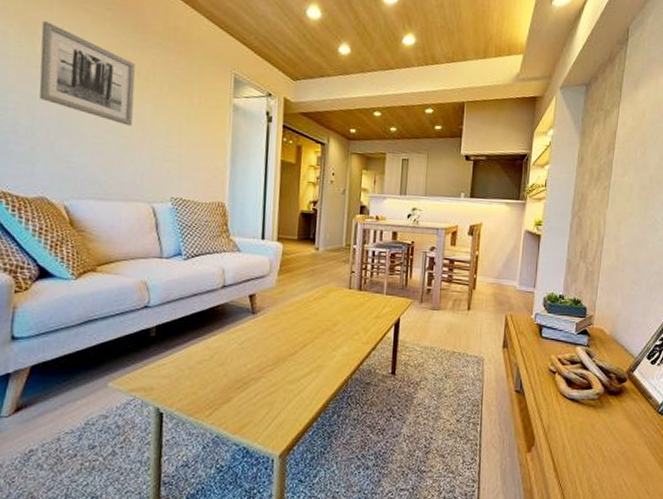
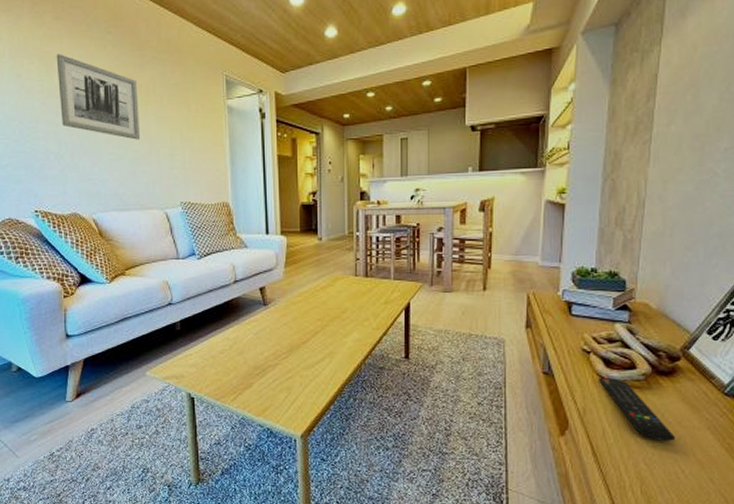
remote control: none [561,396,621,456] -> present [599,377,676,441]

